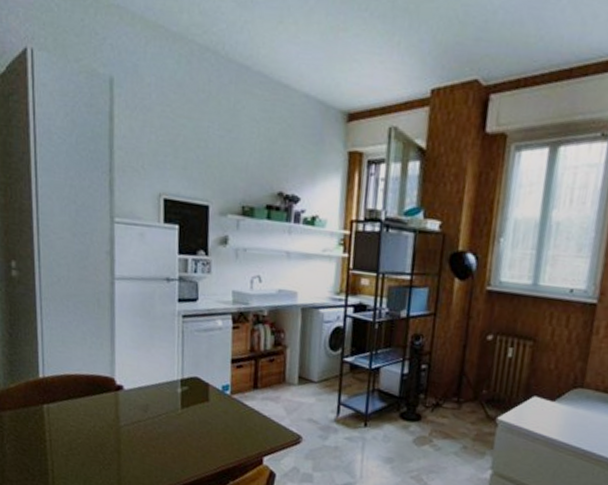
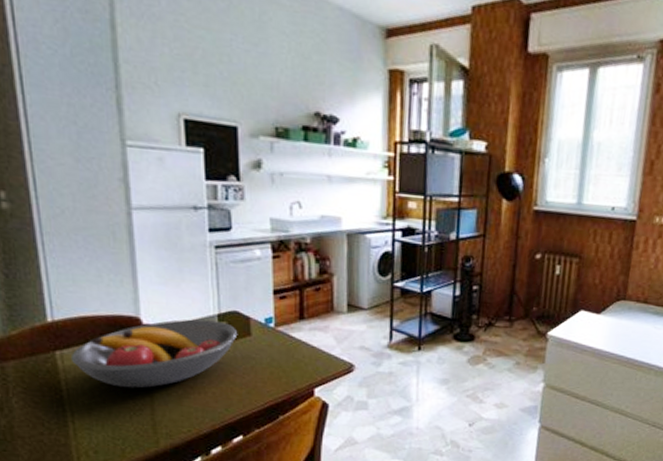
fruit bowl: none [55,382,198,444] -> present [70,319,238,388]

